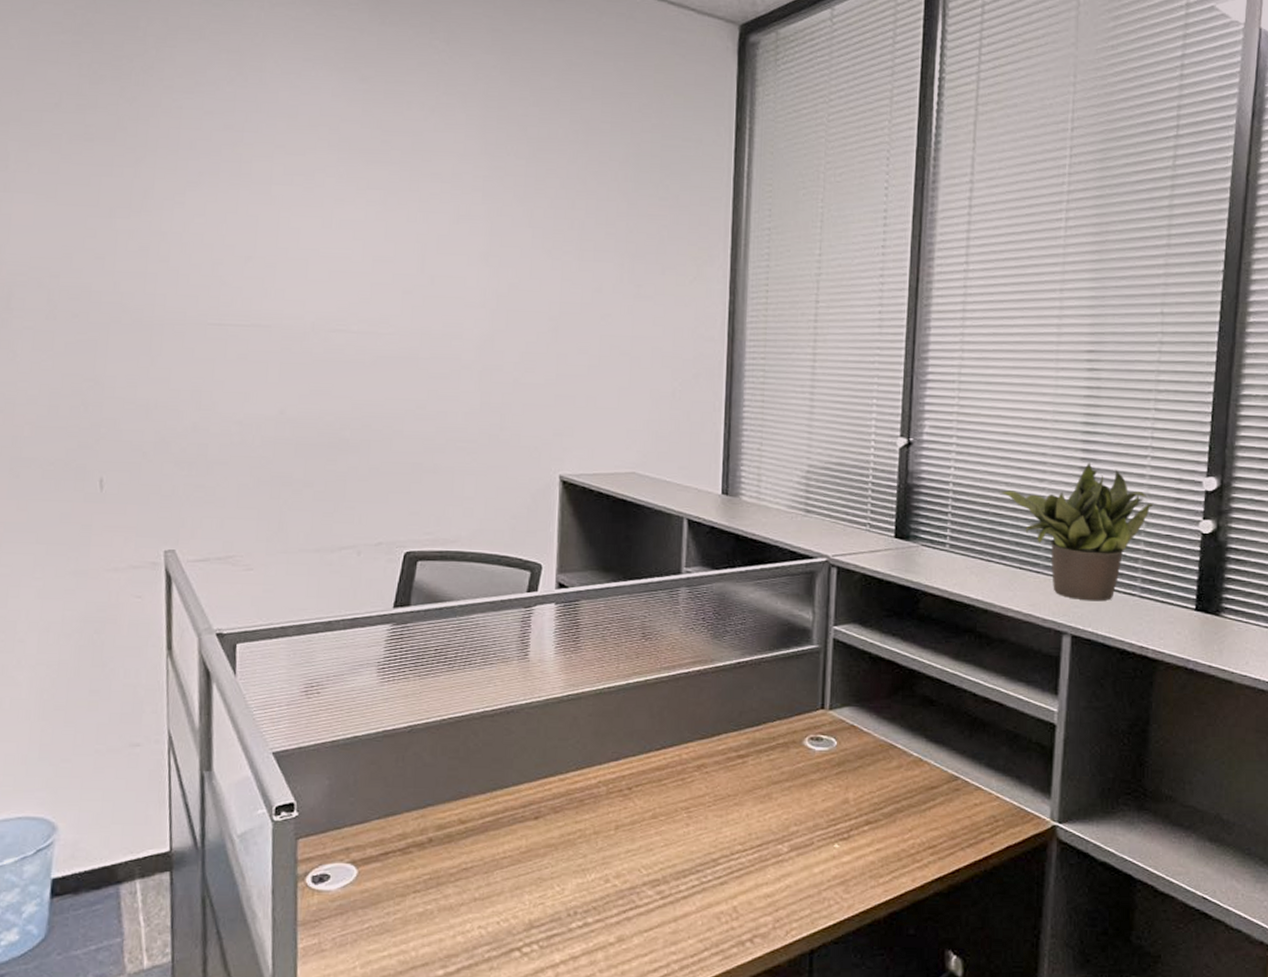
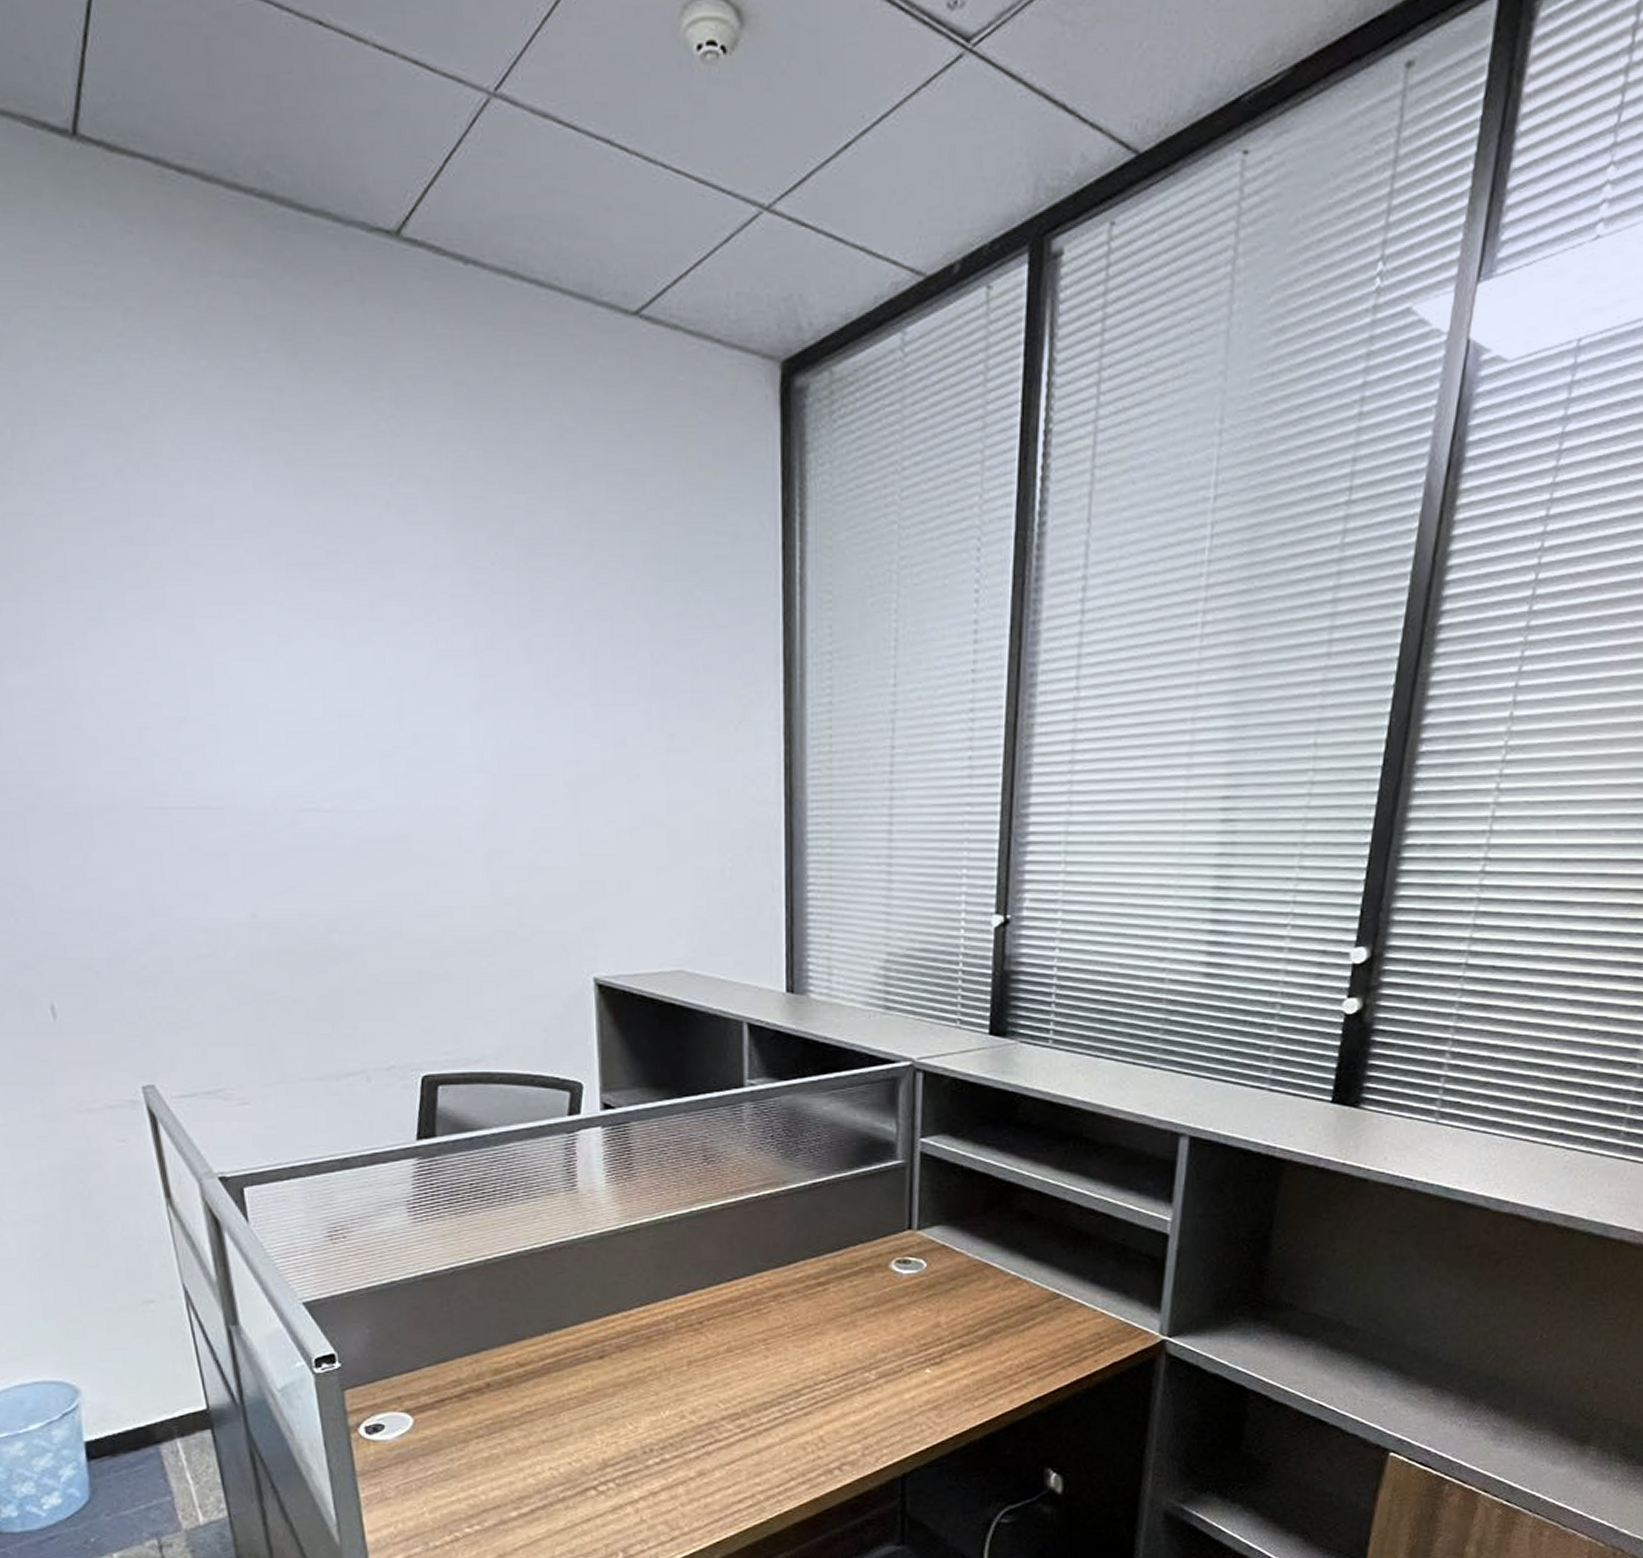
potted plant: present [1000,463,1153,601] -> none [1112,936,1290,1097]

